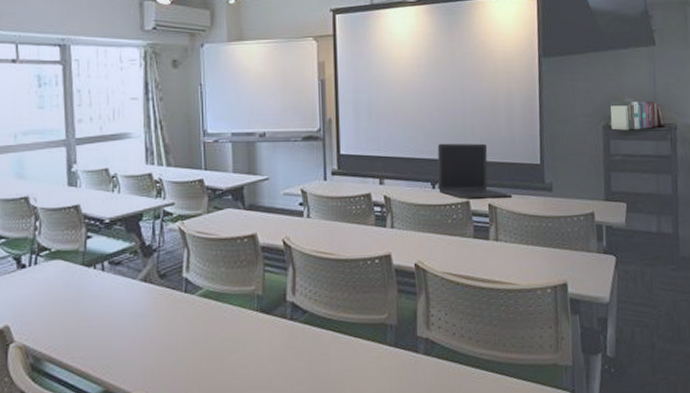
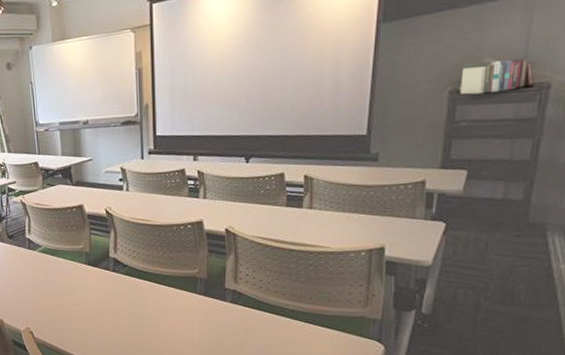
laptop: present [437,143,513,200] -> none [252,118,332,172]

